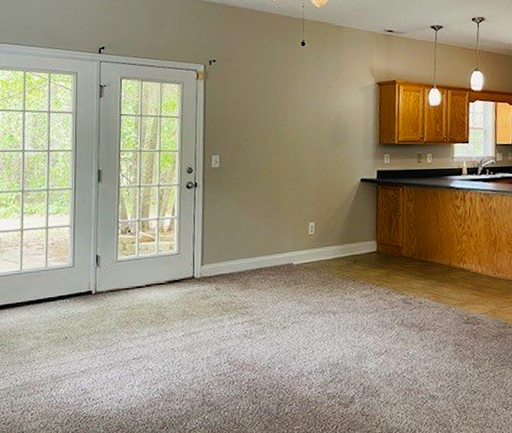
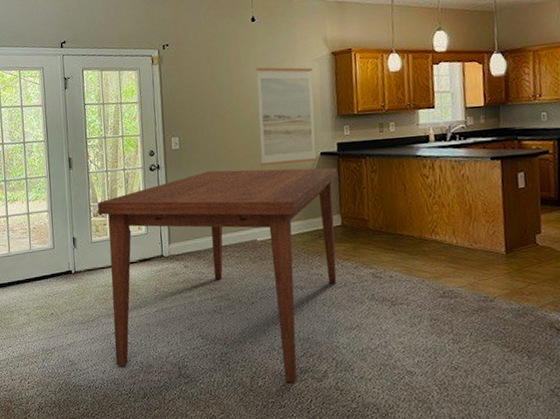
dining table: none [126,191,375,409] -> present [97,168,337,383]
wall art: none [301,91,358,190] -> present [256,67,317,167]

